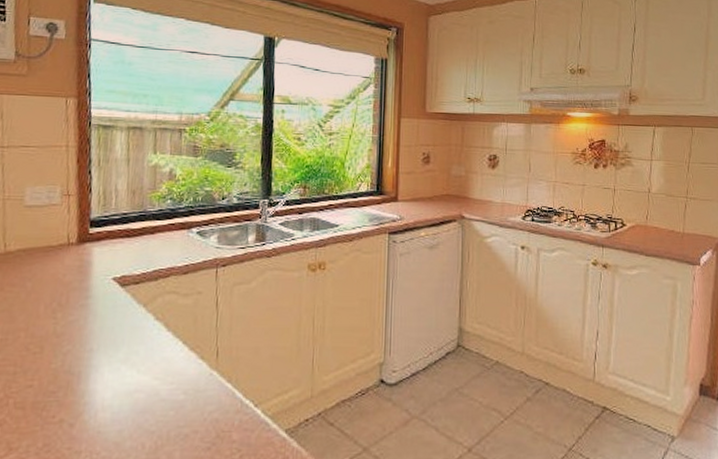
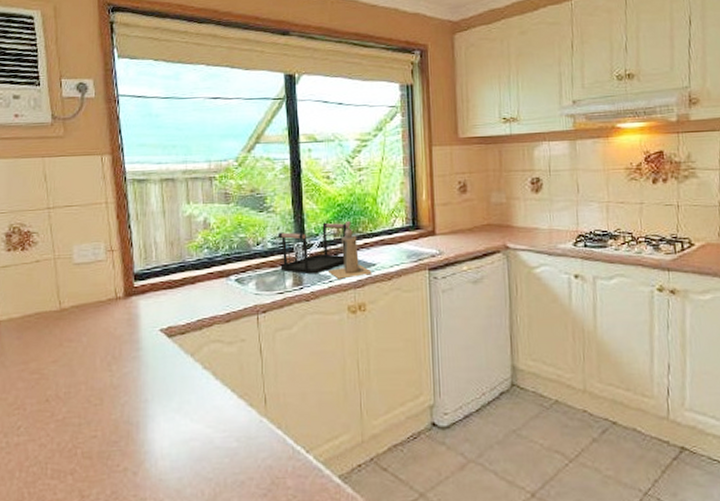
dish rack: none [244,182,315,232] -> present [277,222,348,274]
soap dispenser: none [292,182,334,238] -> present [329,221,372,279]

